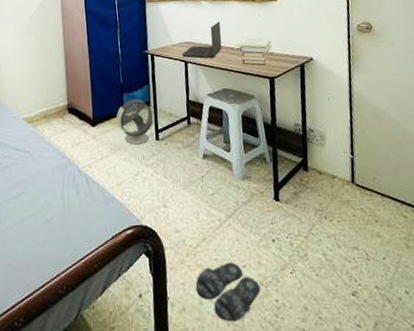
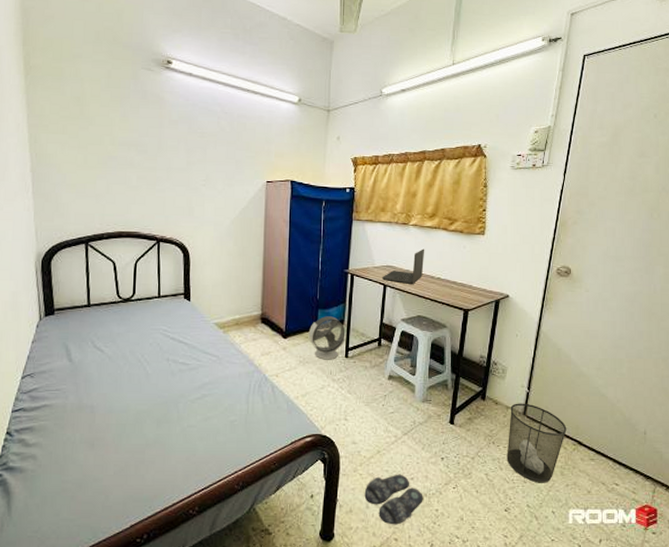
books: present [237,37,272,65] -> none [438,268,471,297]
waste bin: none [336,170,403,260] -> present [506,403,567,483]

